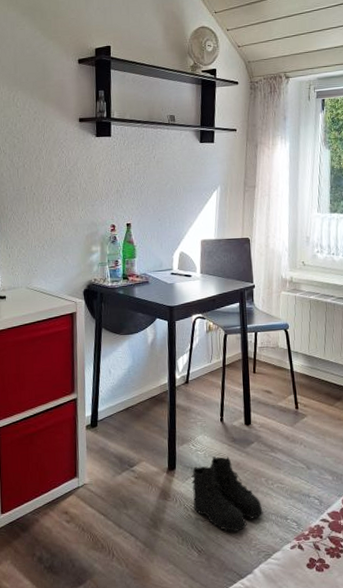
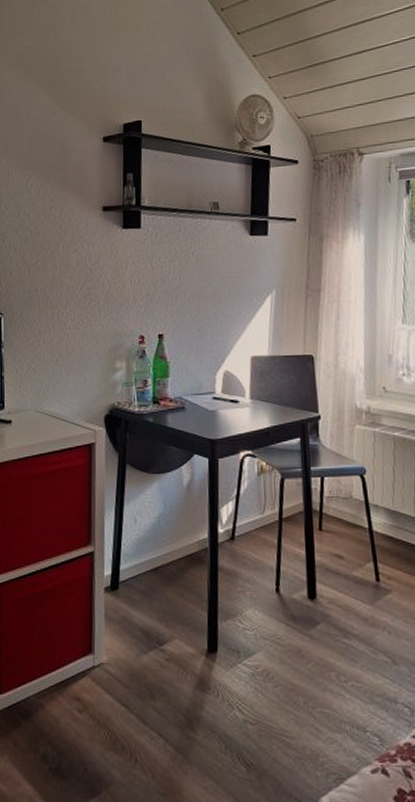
boots: present [191,456,263,532] -> none [237,639,333,742]

